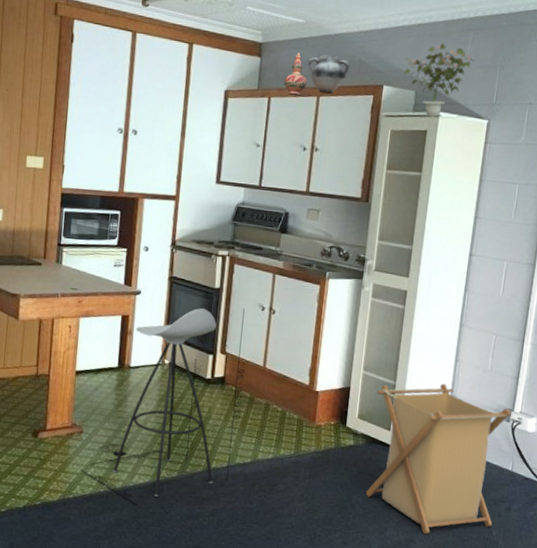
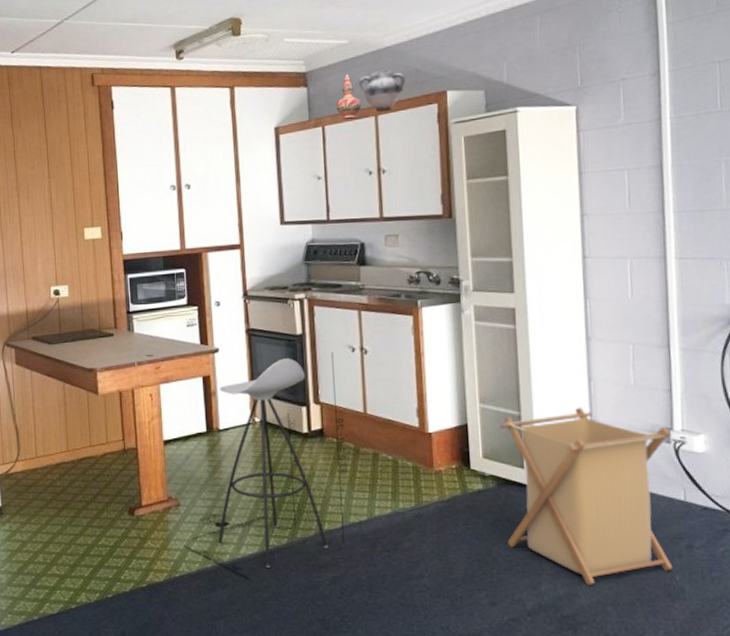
potted plant: present [403,43,474,117] -> none [466,34,547,115]

